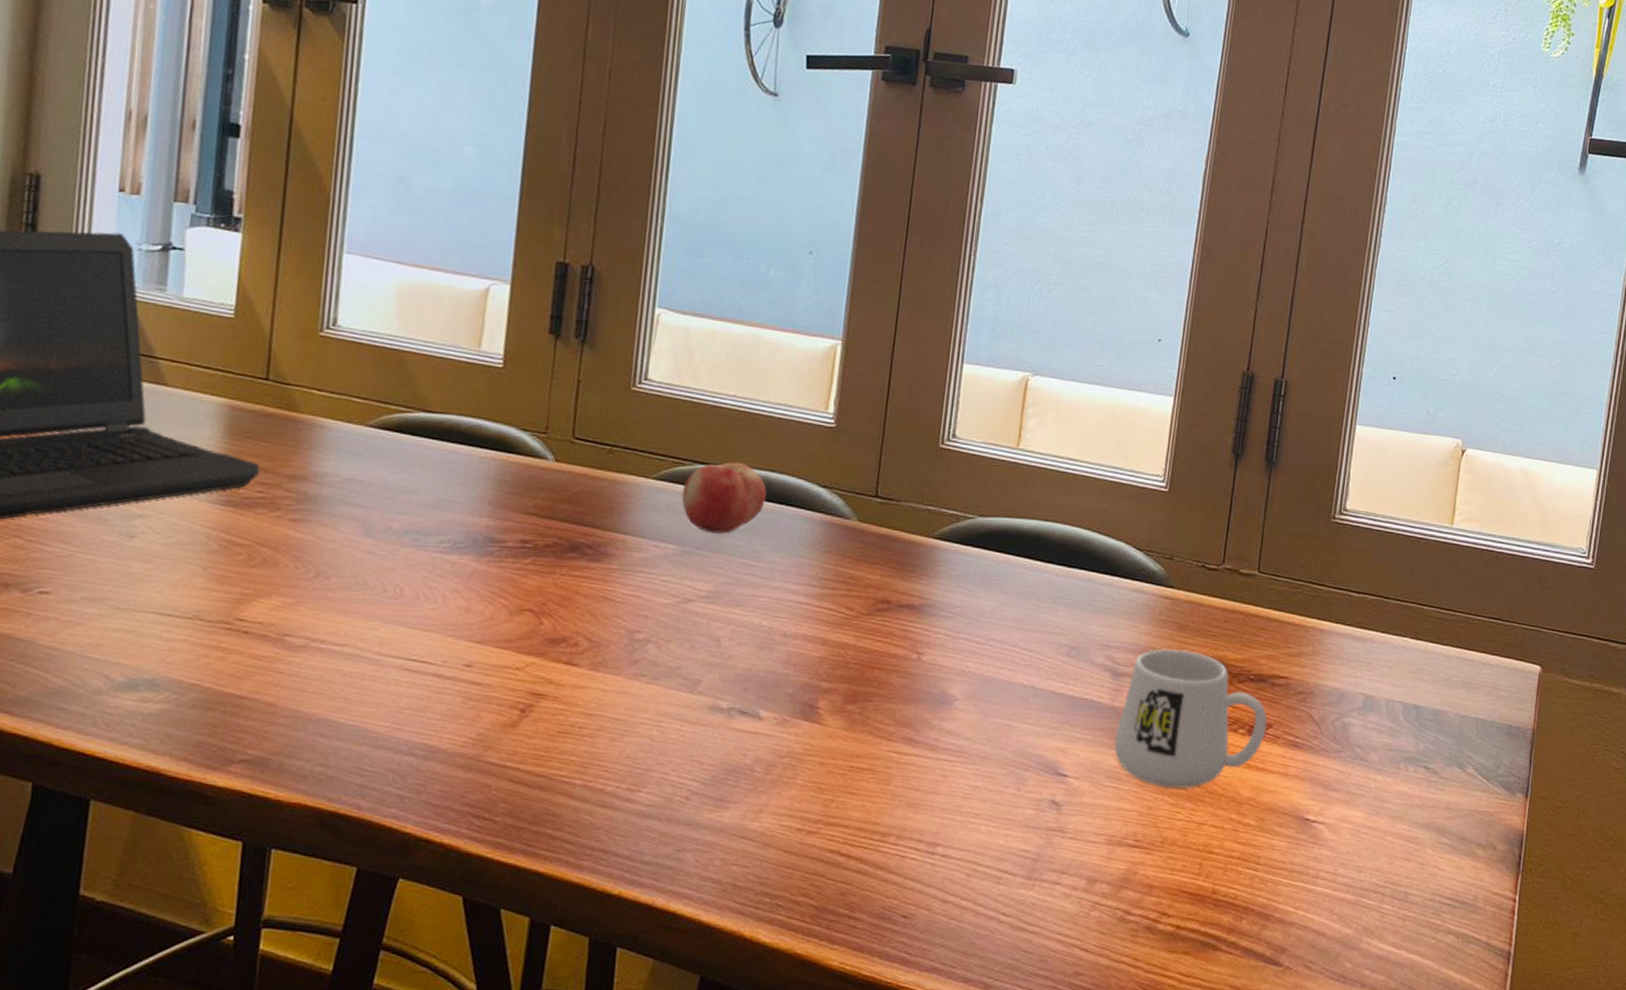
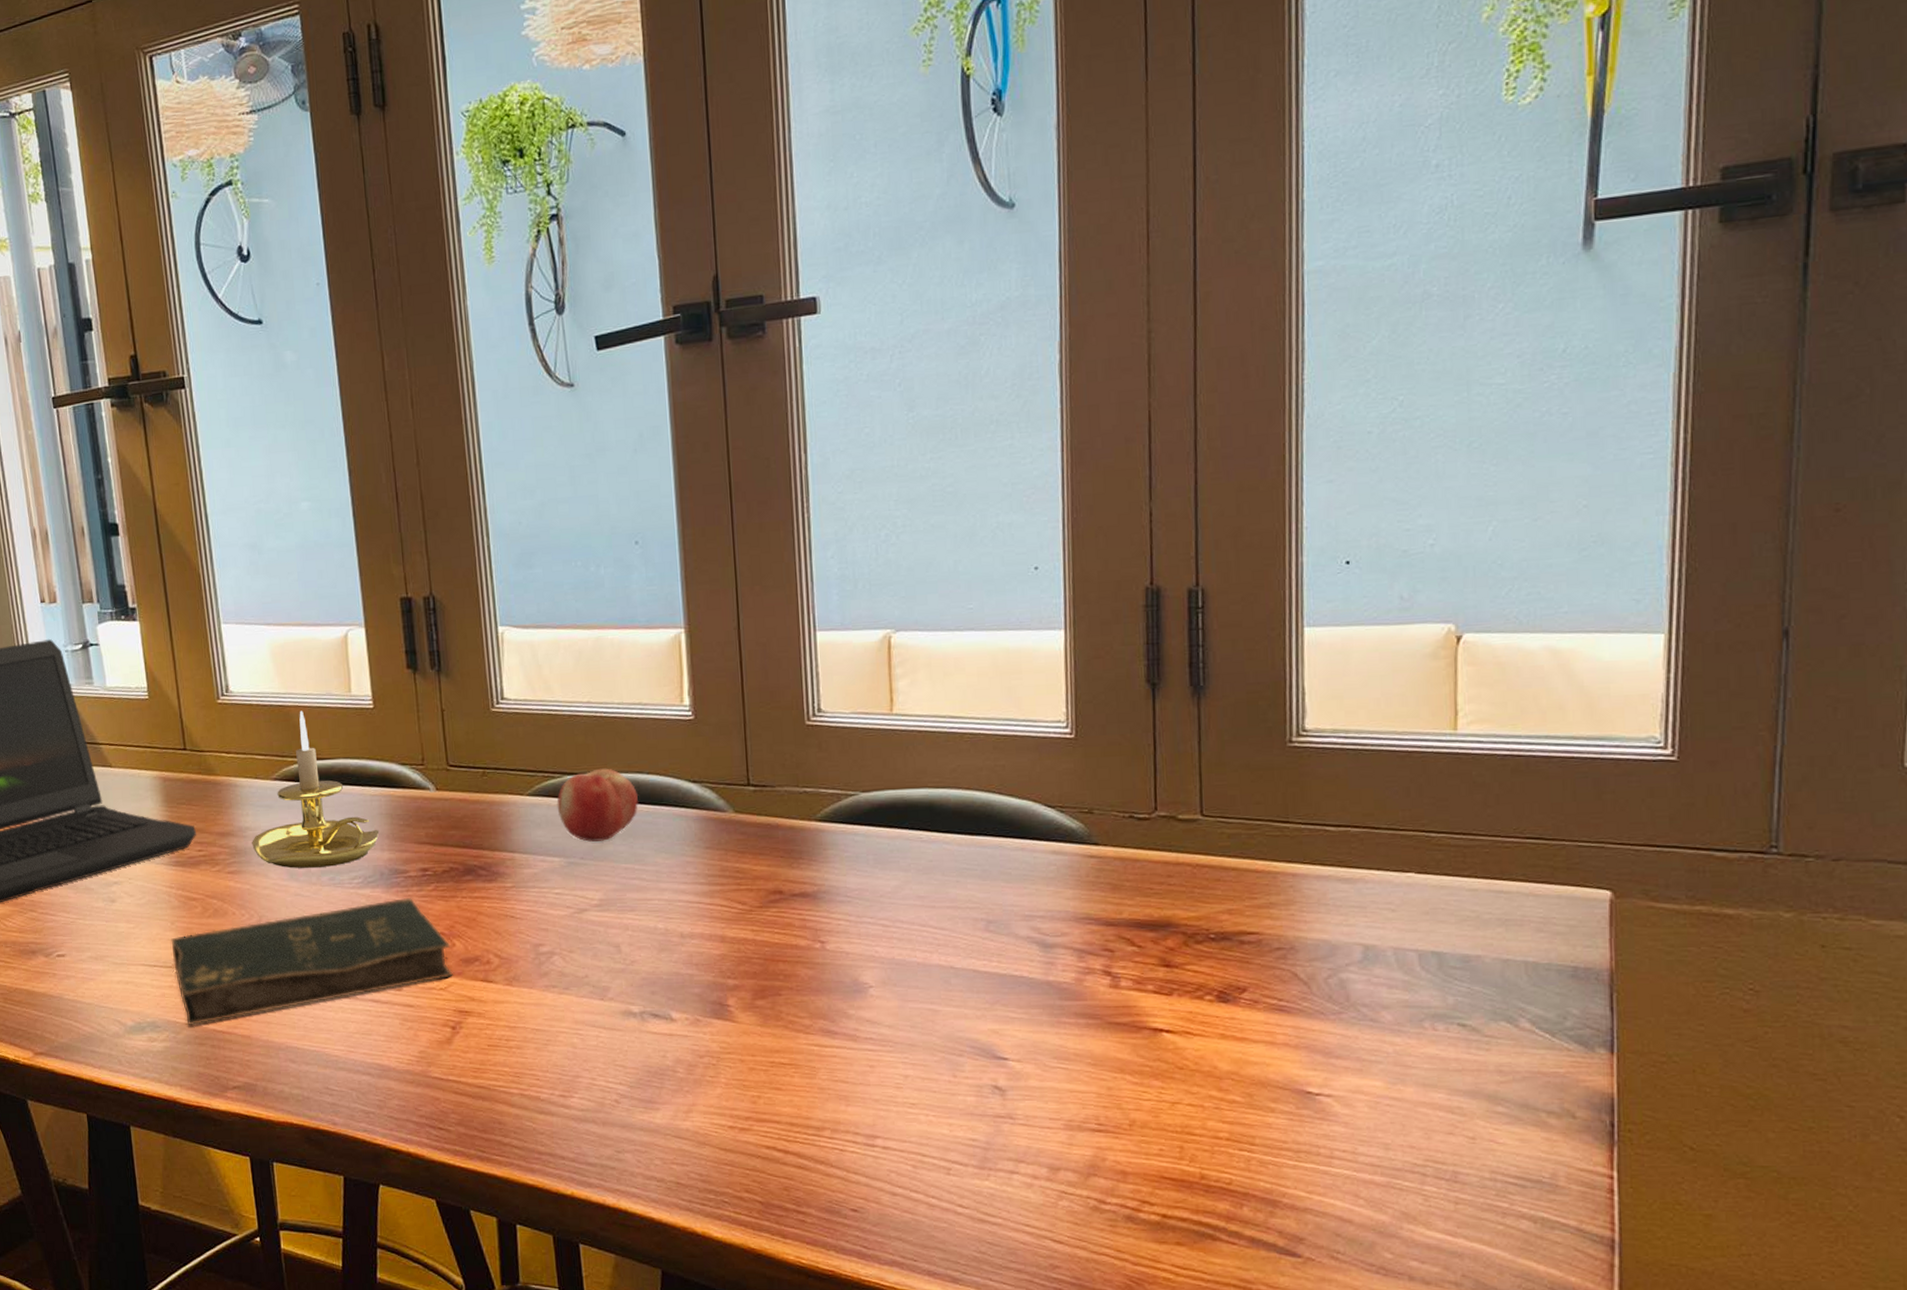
bible: none [194,568,537,688] -> present [171,898,453,1026]
candle holder: none [326,358,482,527] -> present [252,710,380,868]
mug: present [1114,648,1267,789] -> none [1055,912,1240,1066]

